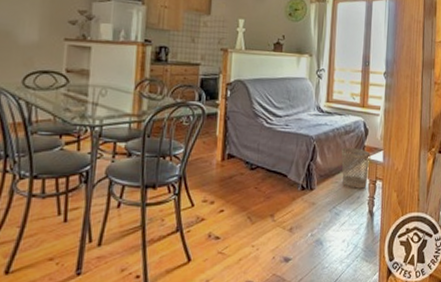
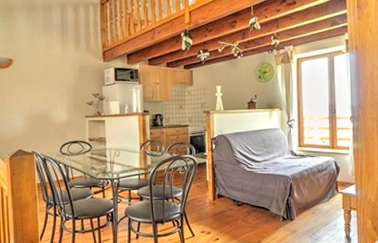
wastebasket: present [341,148,371,189] -> none [315,184,344,218]

